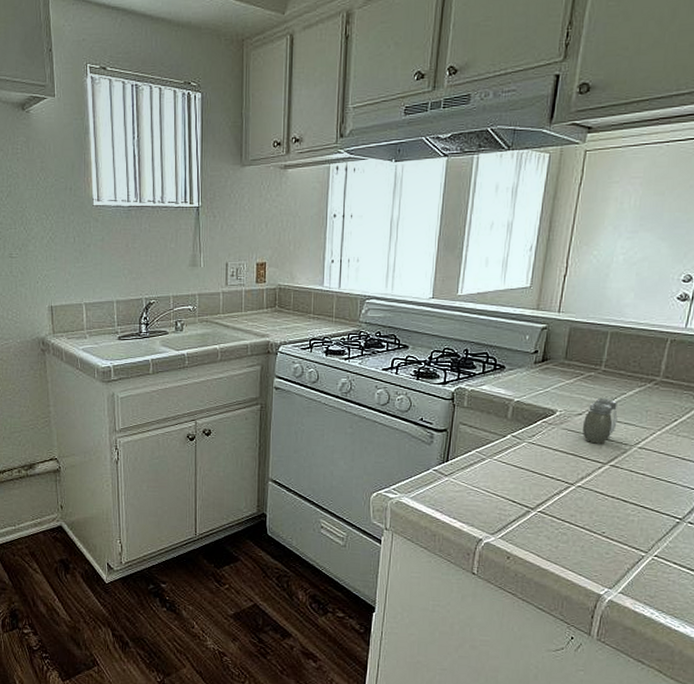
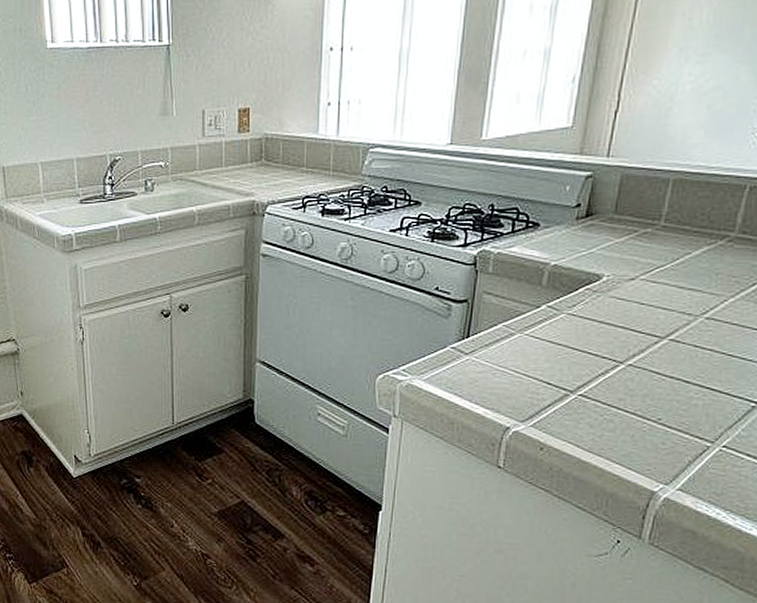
salt and pepper shaker: present [583,397,618,444] -> none [635,258,680,314]

